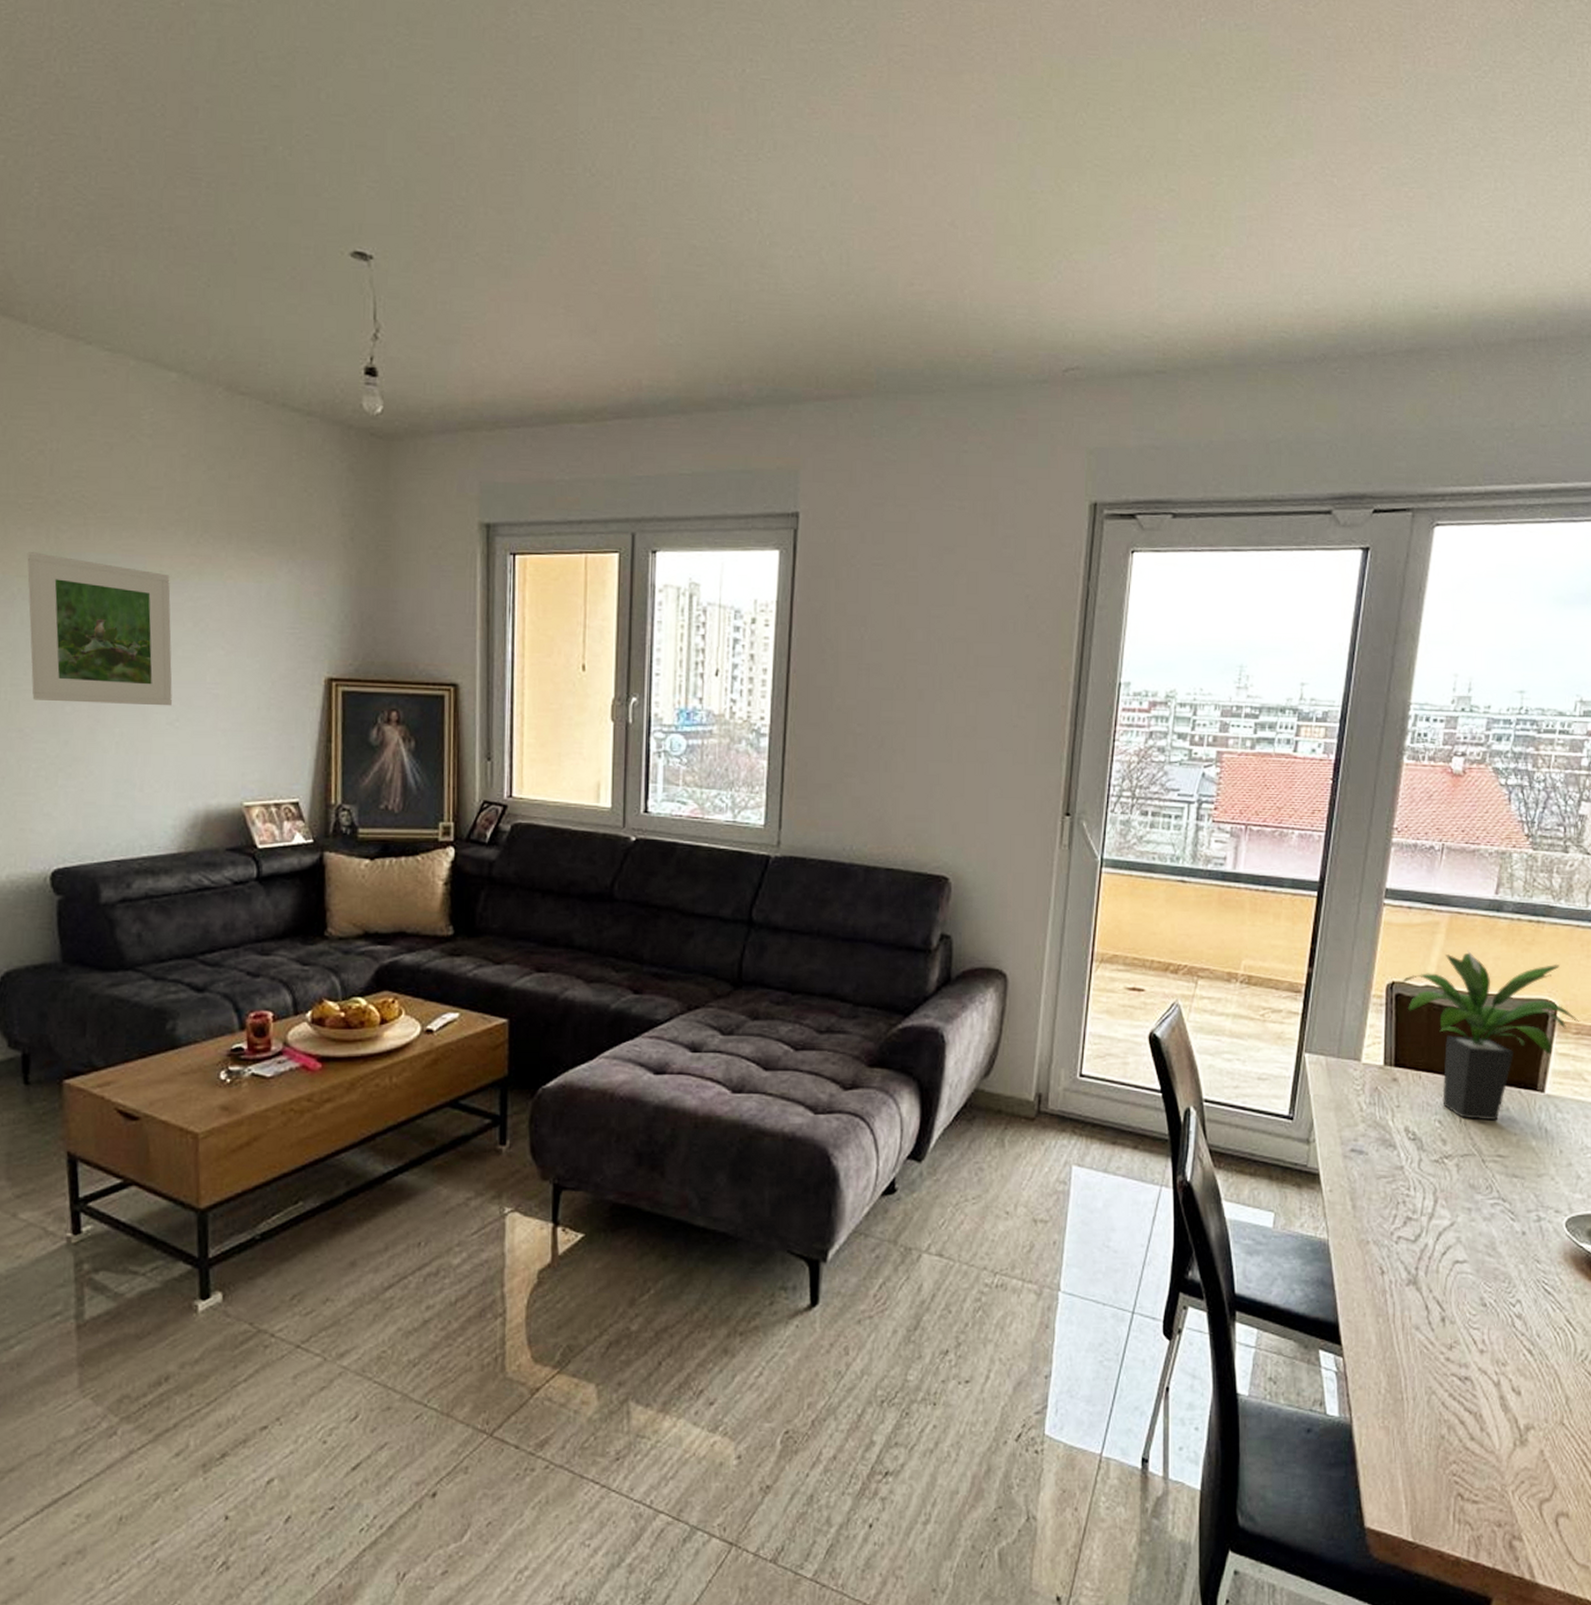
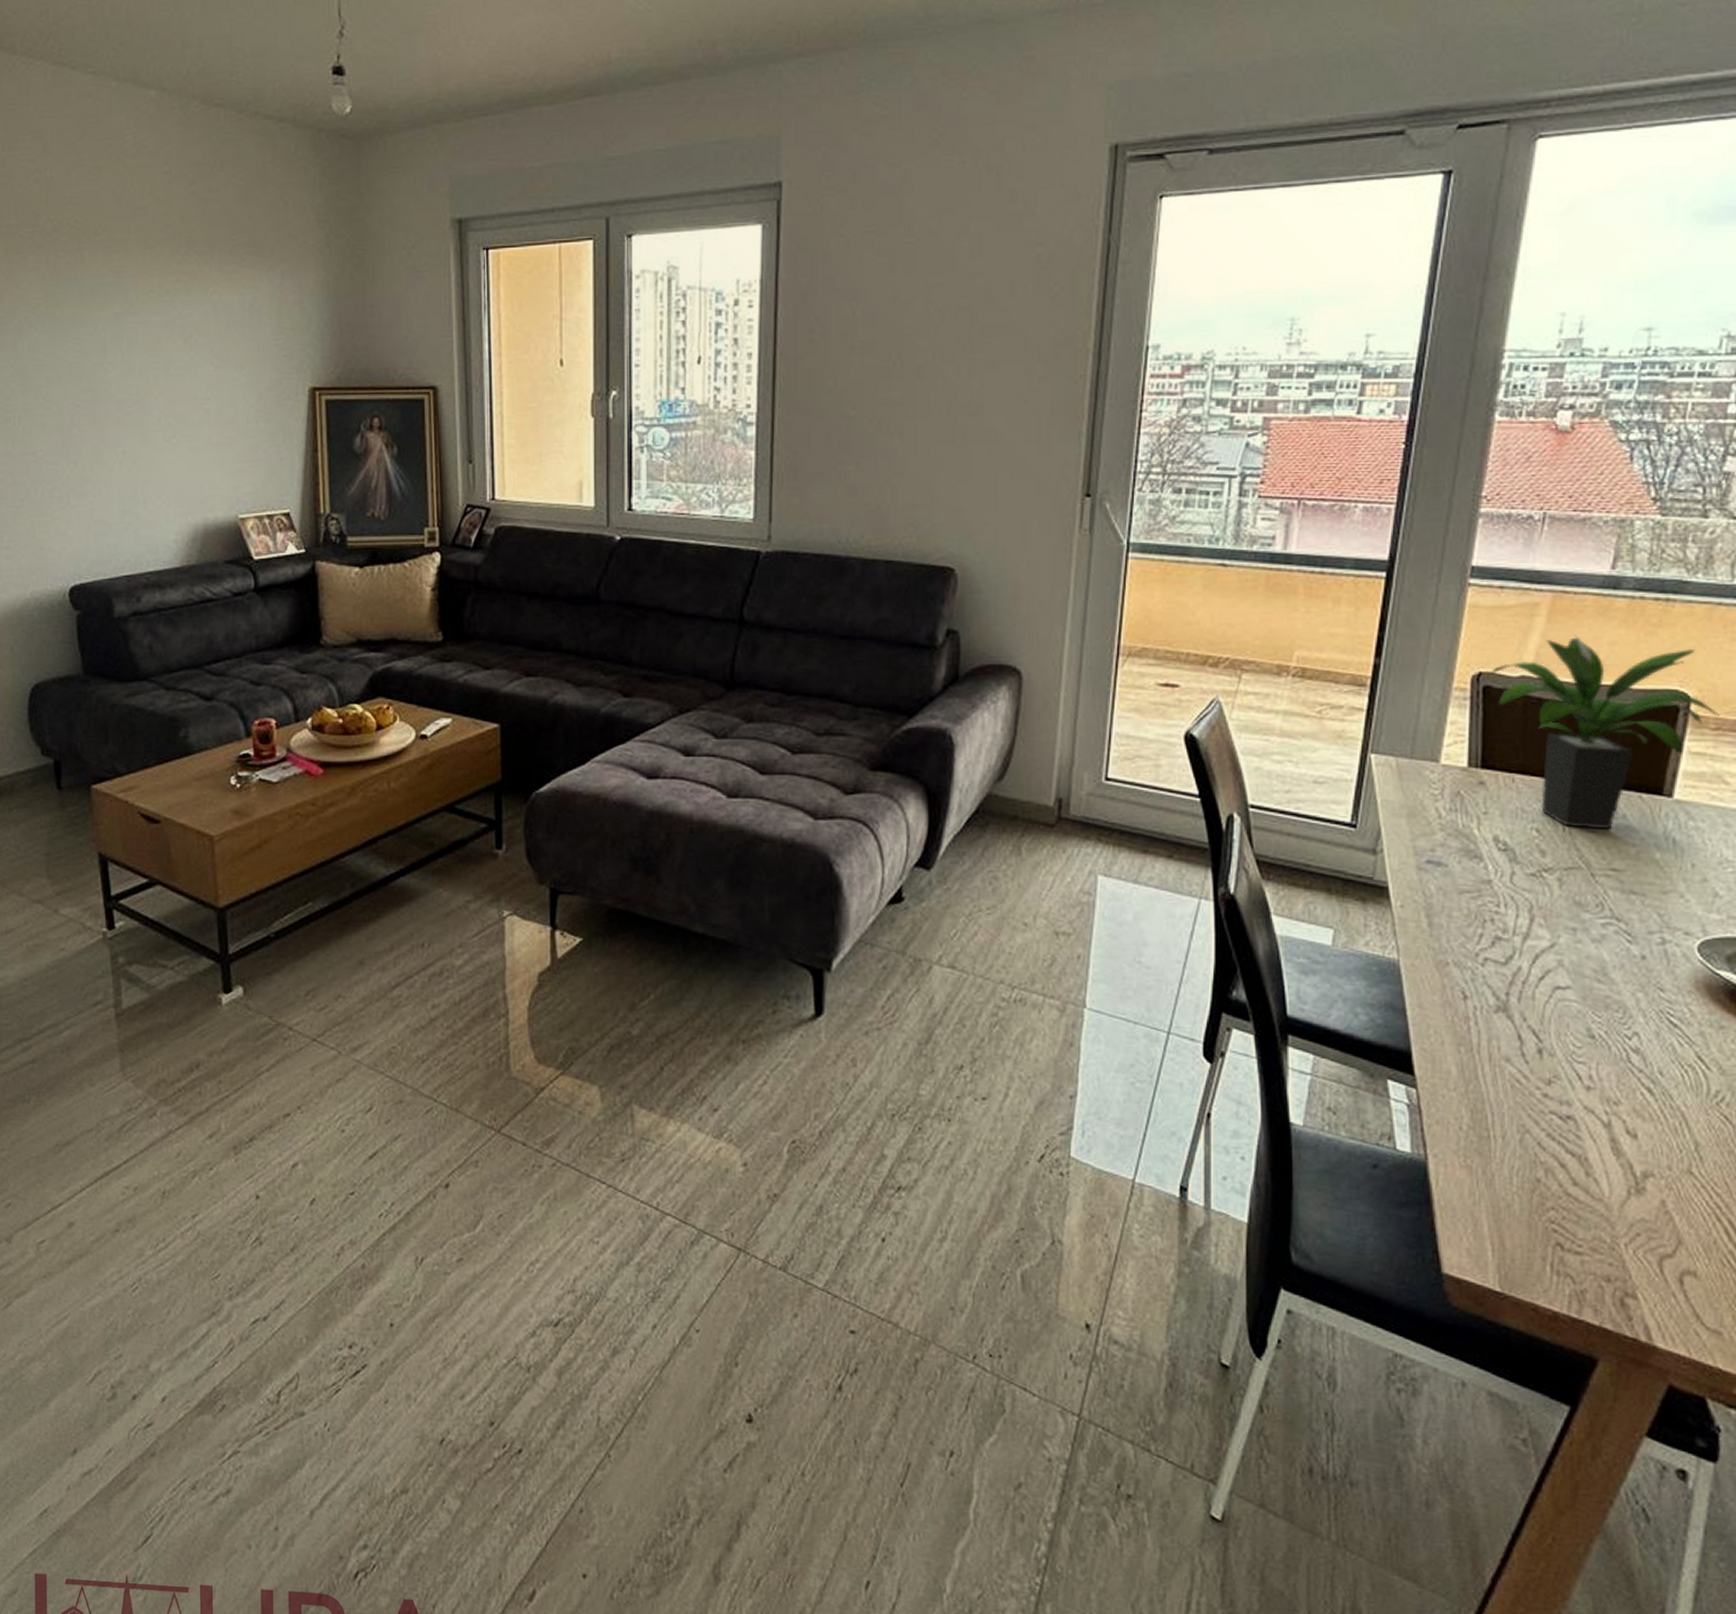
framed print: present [27,552,172,706] -> none [30,280,168,425]

